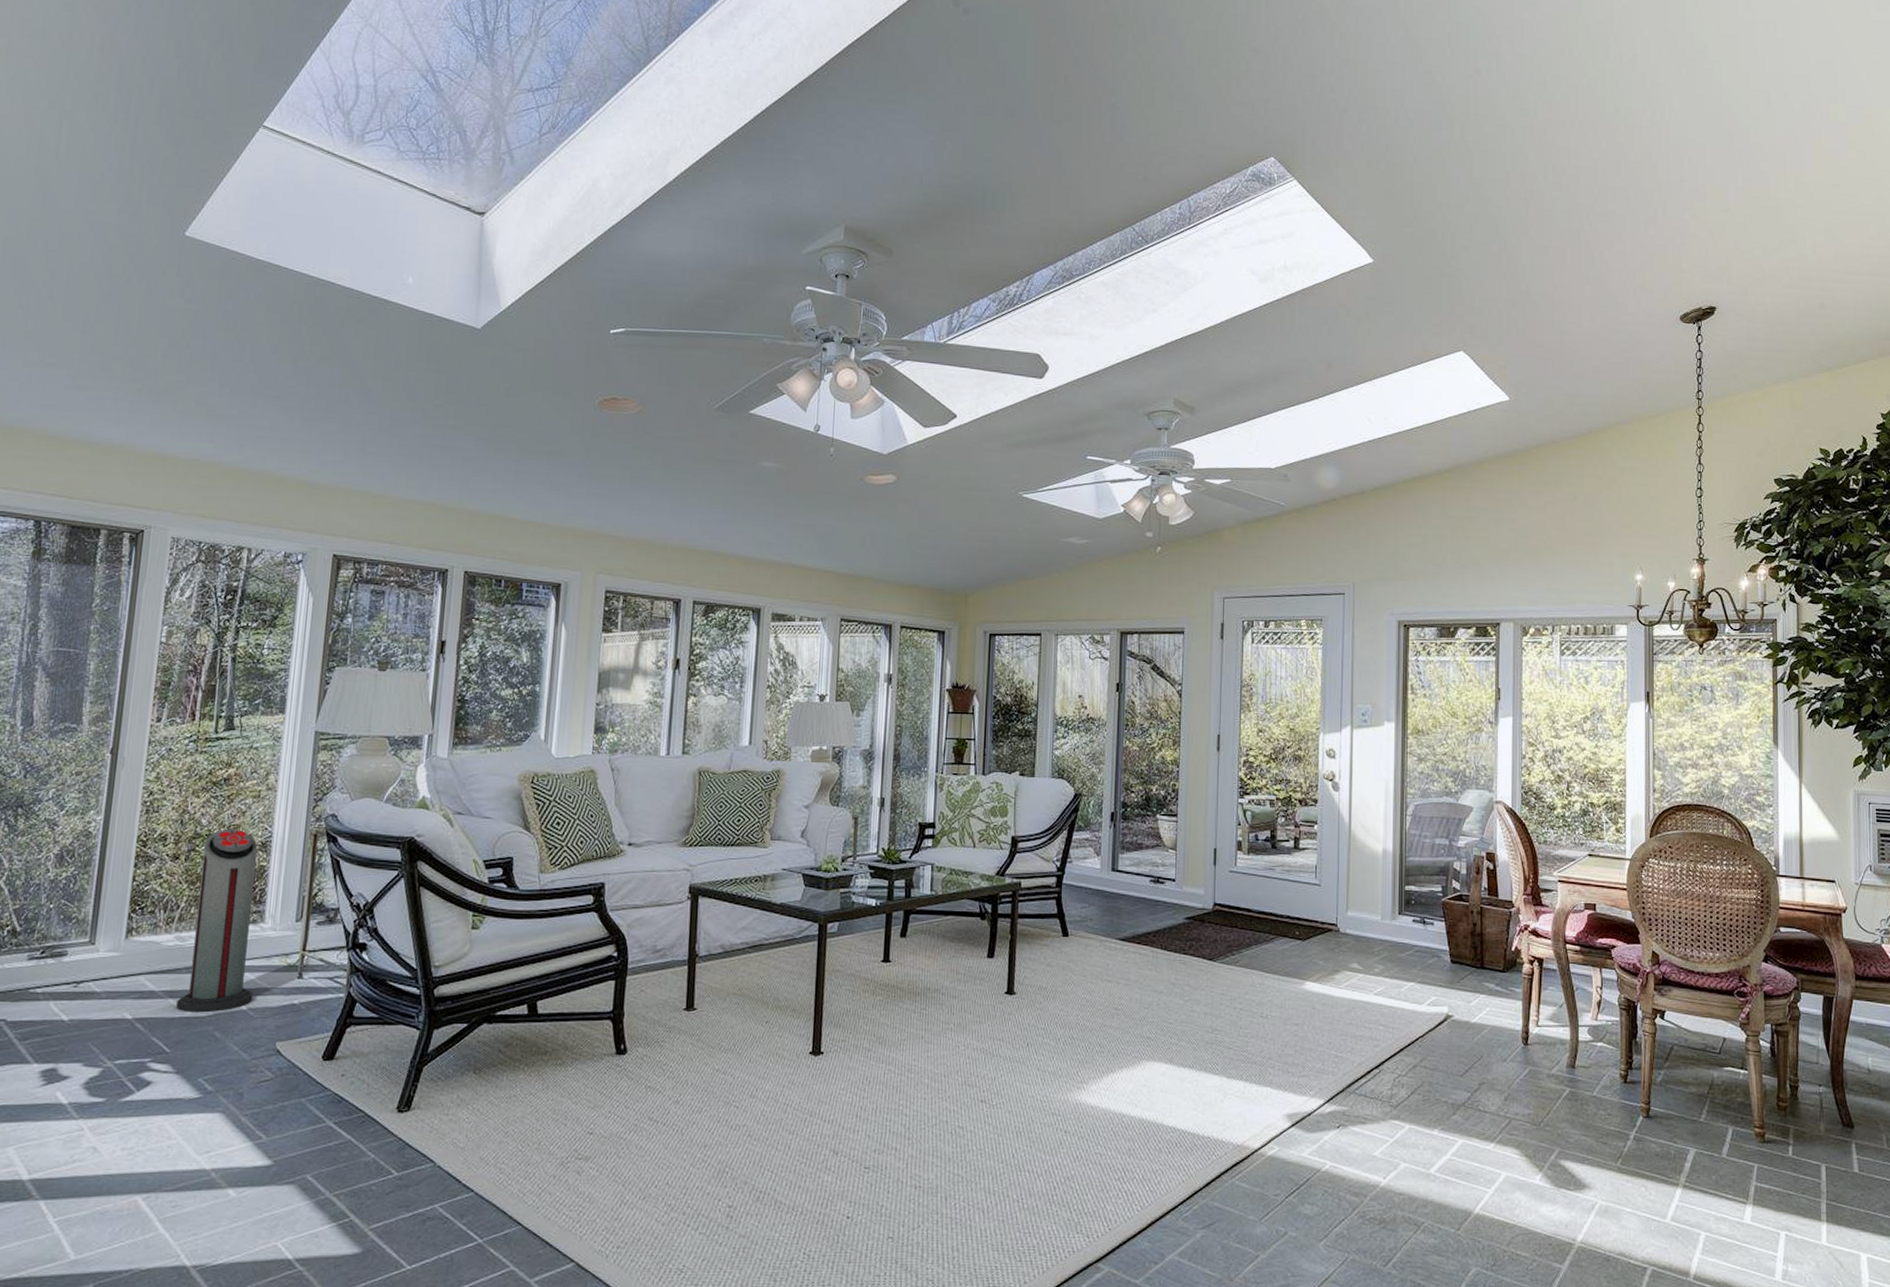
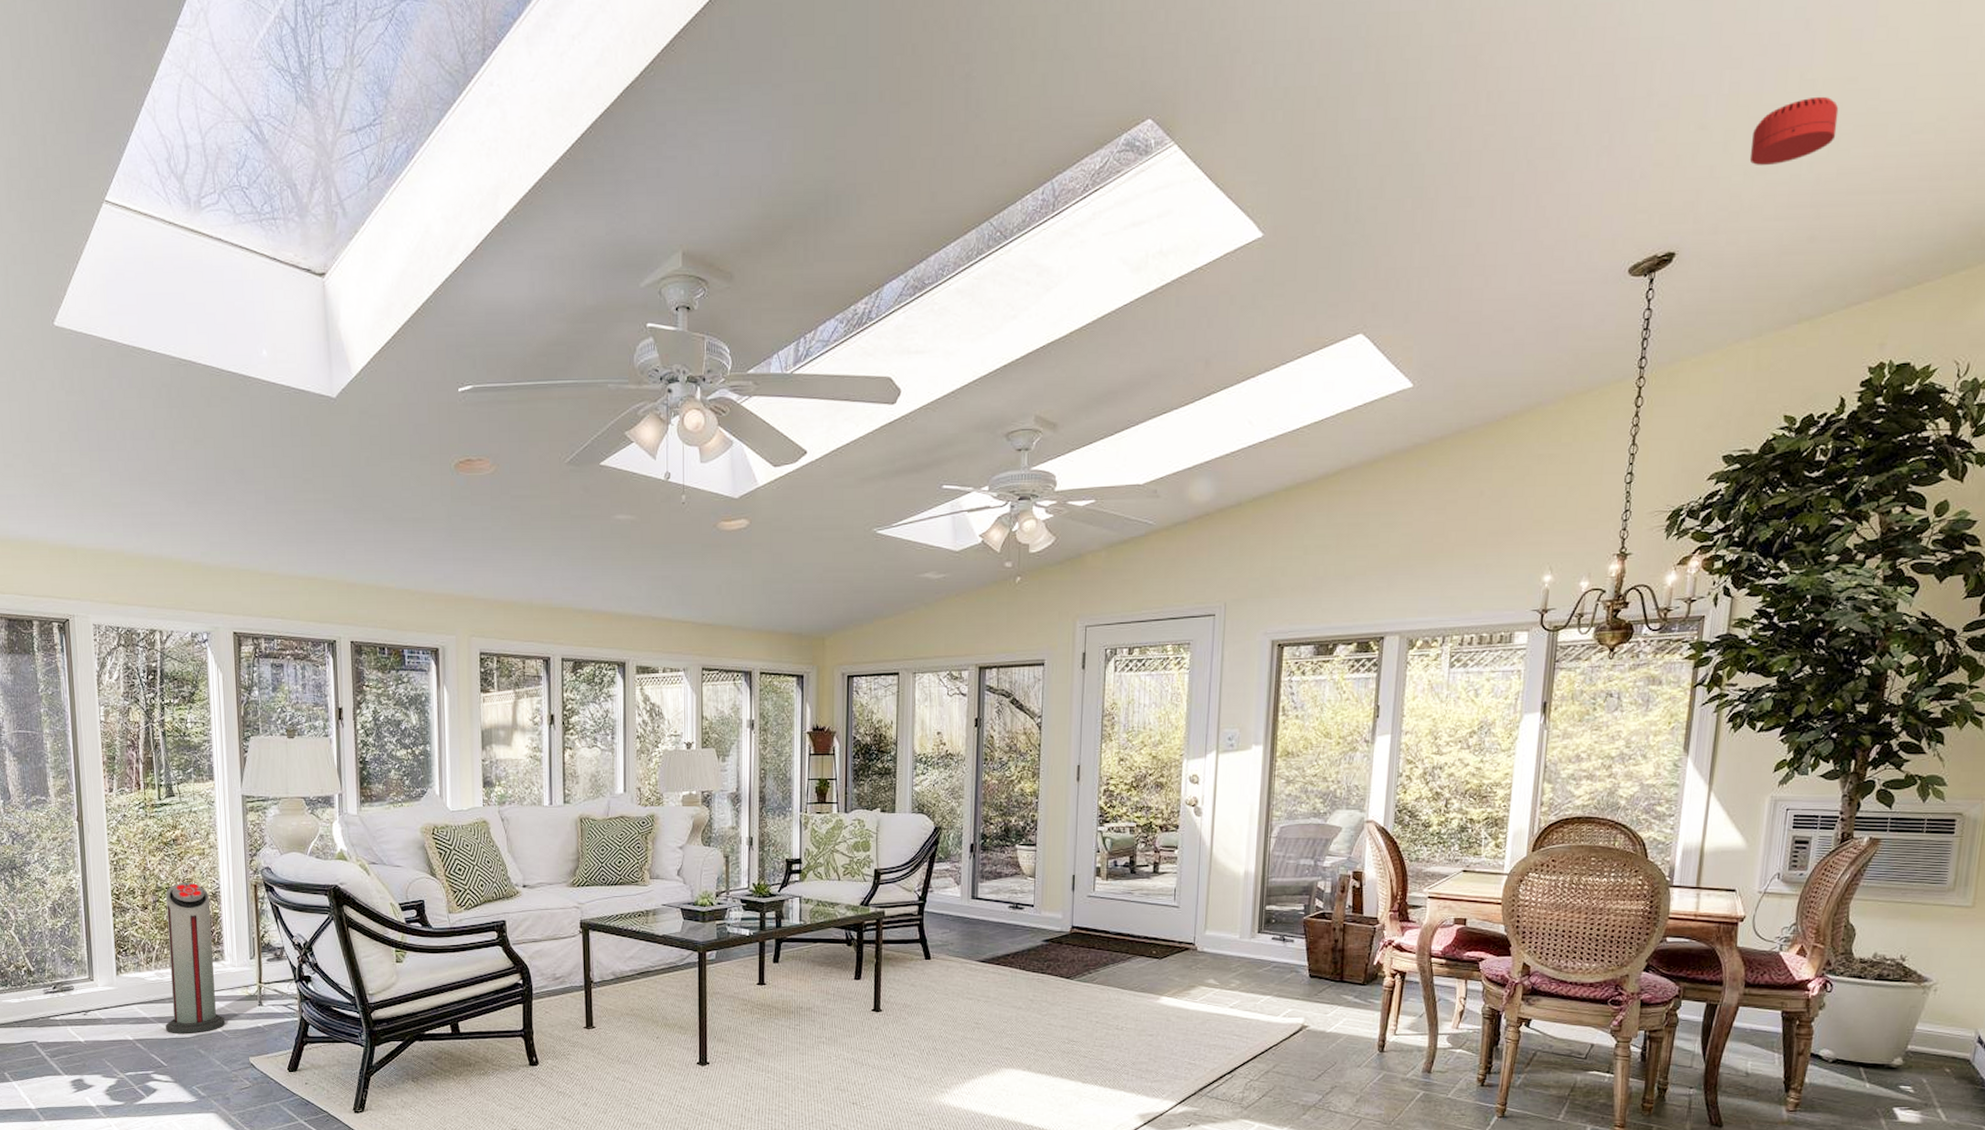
smoke detector: none [1765,196,1829,245] -> present [1749,96,1839,166]

